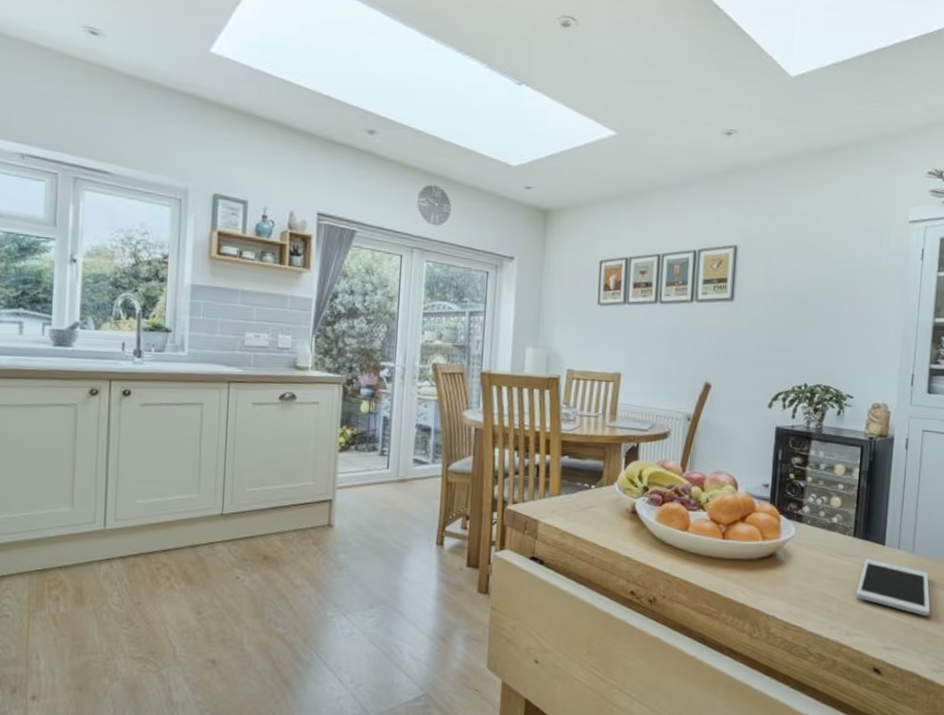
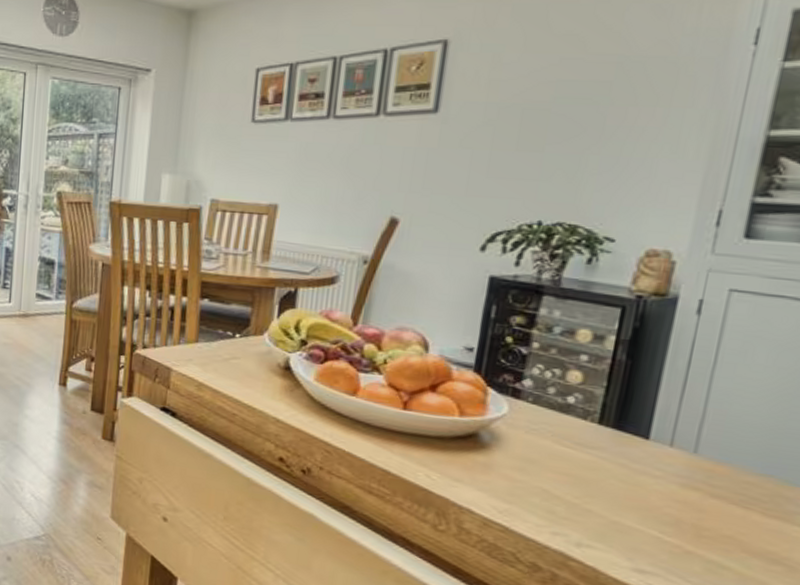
cell phone: present [856,558,931,617] -> none [596,453,719,539]

